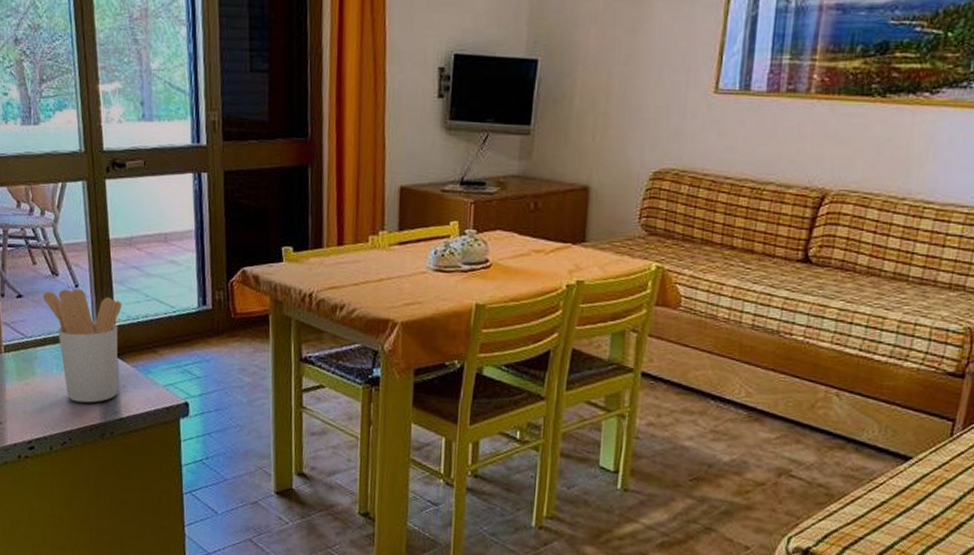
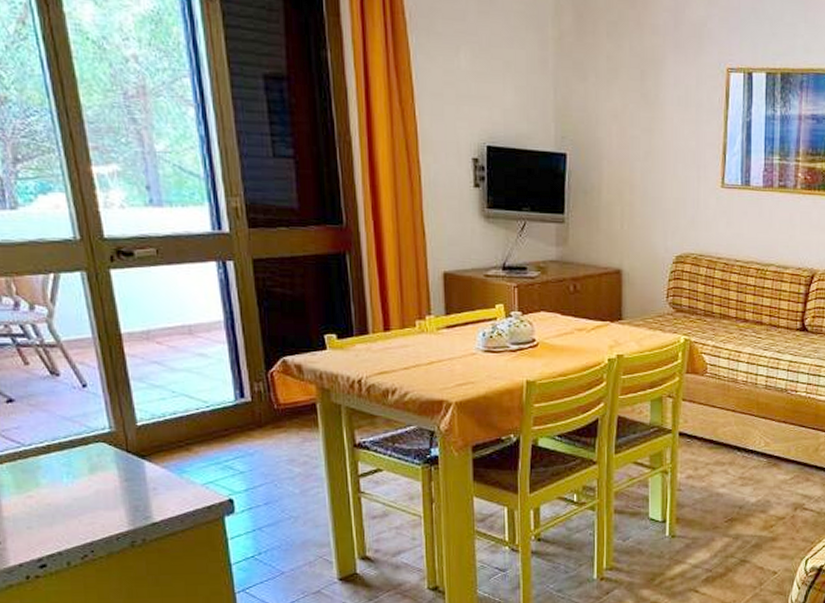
utensil holder: present [42,288,122,403] -> none [40,388,147,511]

